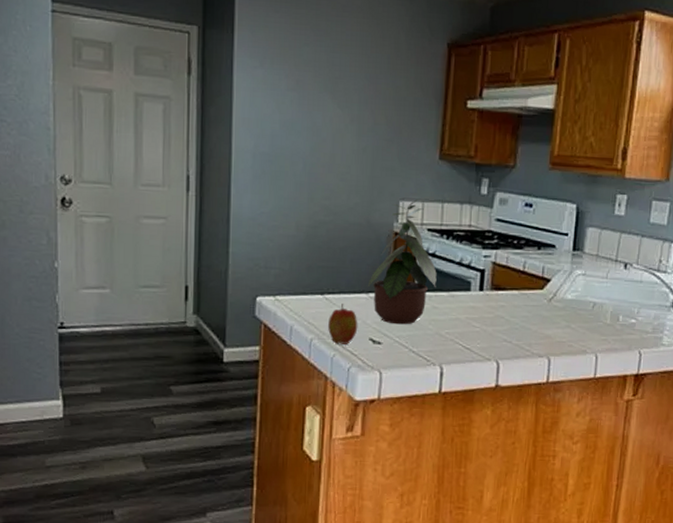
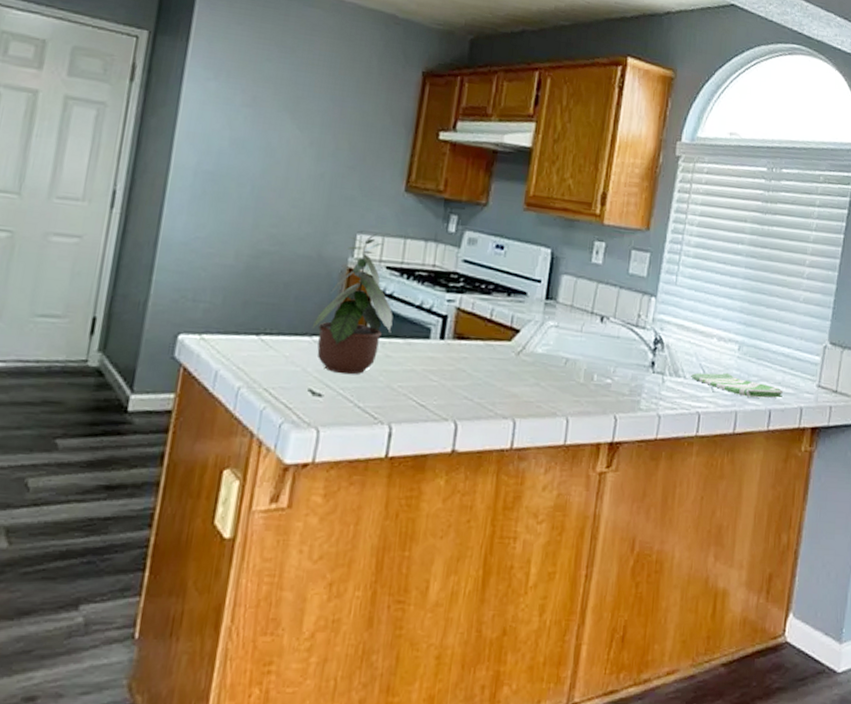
apple: present [328,304,358,344] -> none [260,347,297,396]

